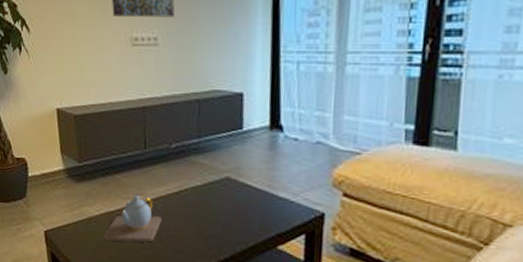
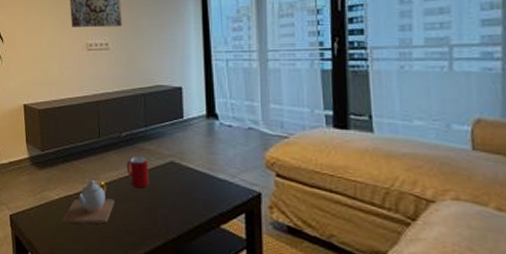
cup: none [175,171,202,206] -> present [126,157,150,189]

